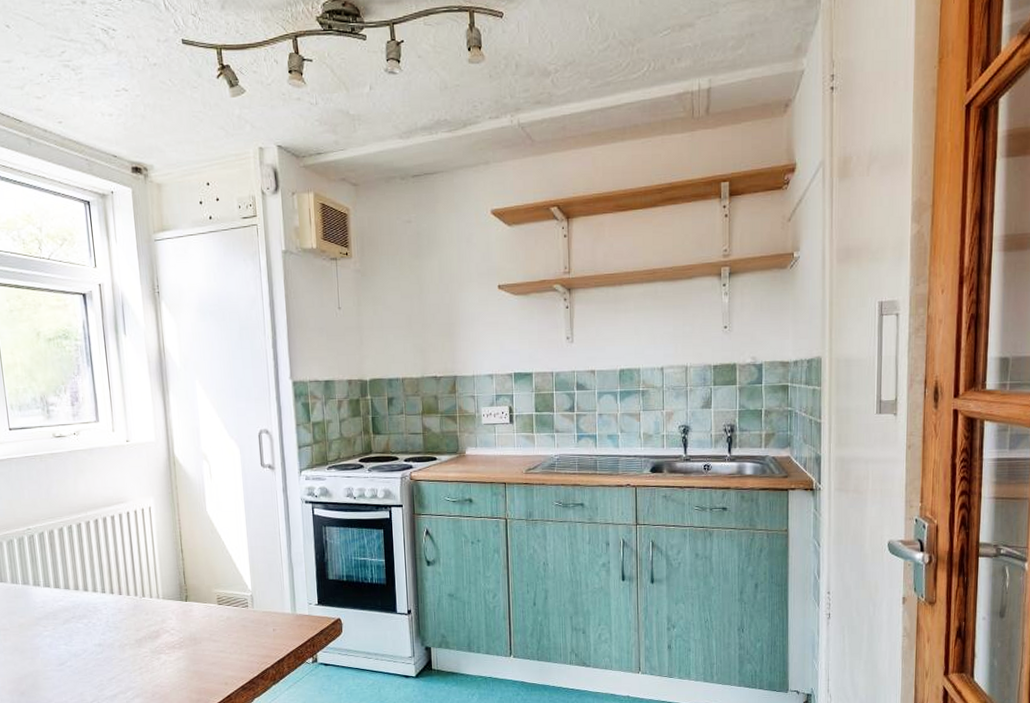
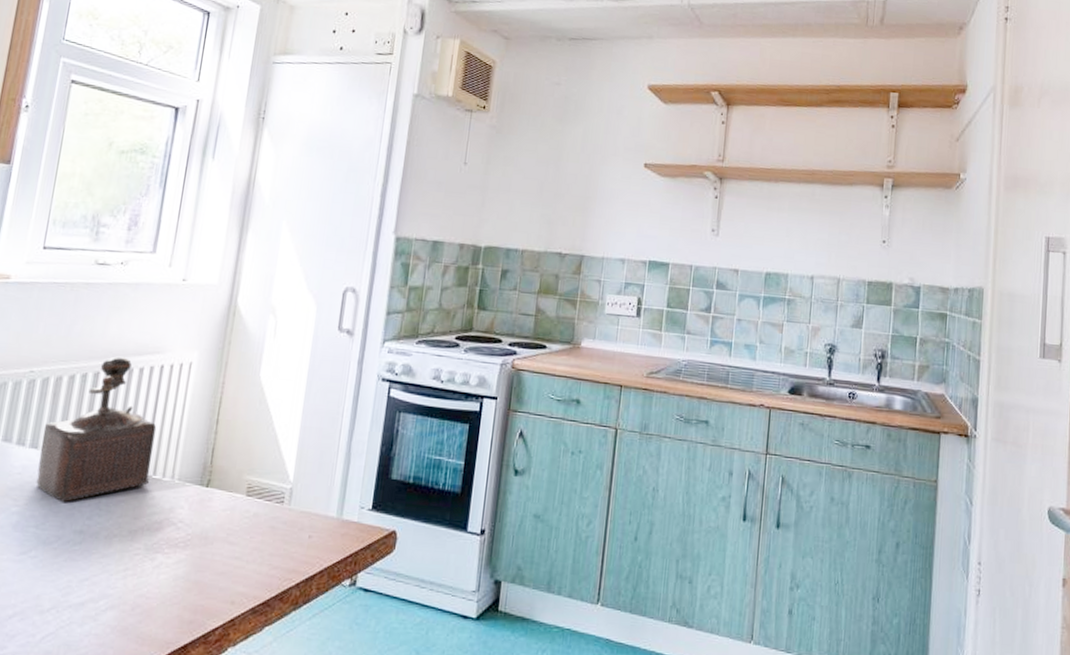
pepper mill: none [50,509,141,624] -> present [36,356,157,502]

